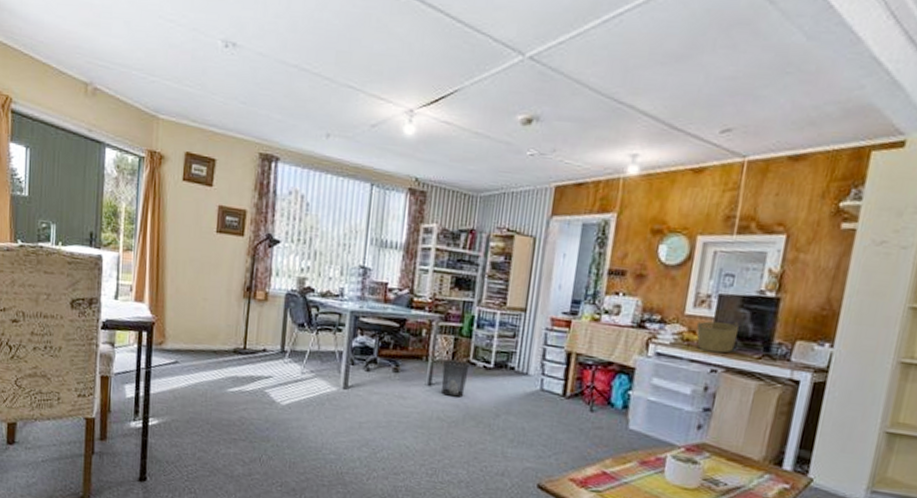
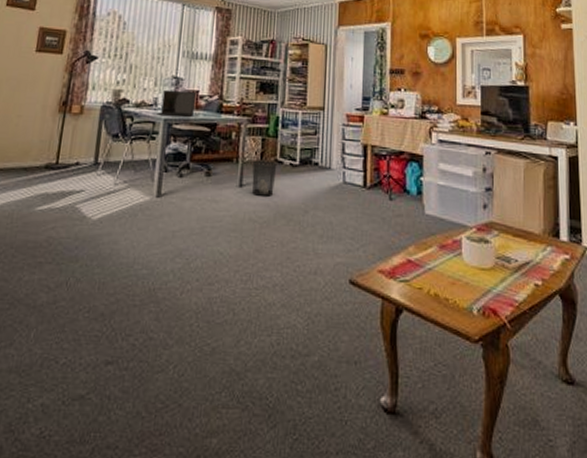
laptop: none [342,280,384,312] -> present [155,89,195,118]
basket: present [696,321,740,354] -> none [467,108,502,137]

